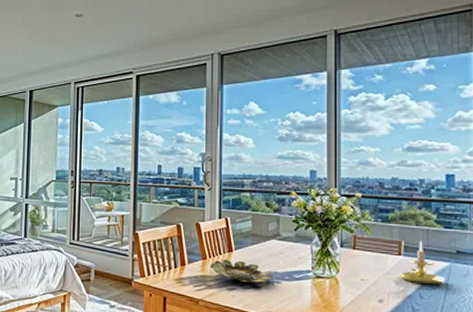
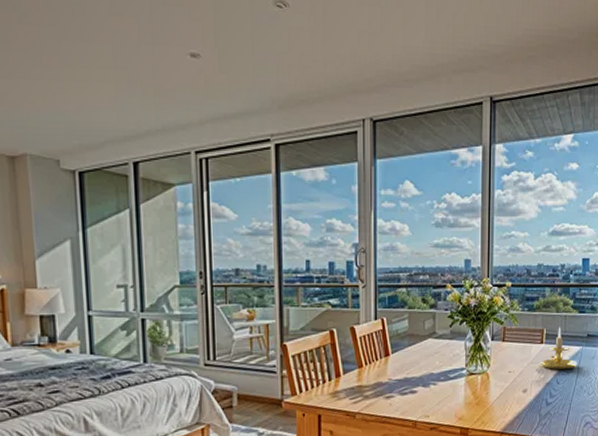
bowl: present [210,259,275,284] -> none [366,365,431,389]

